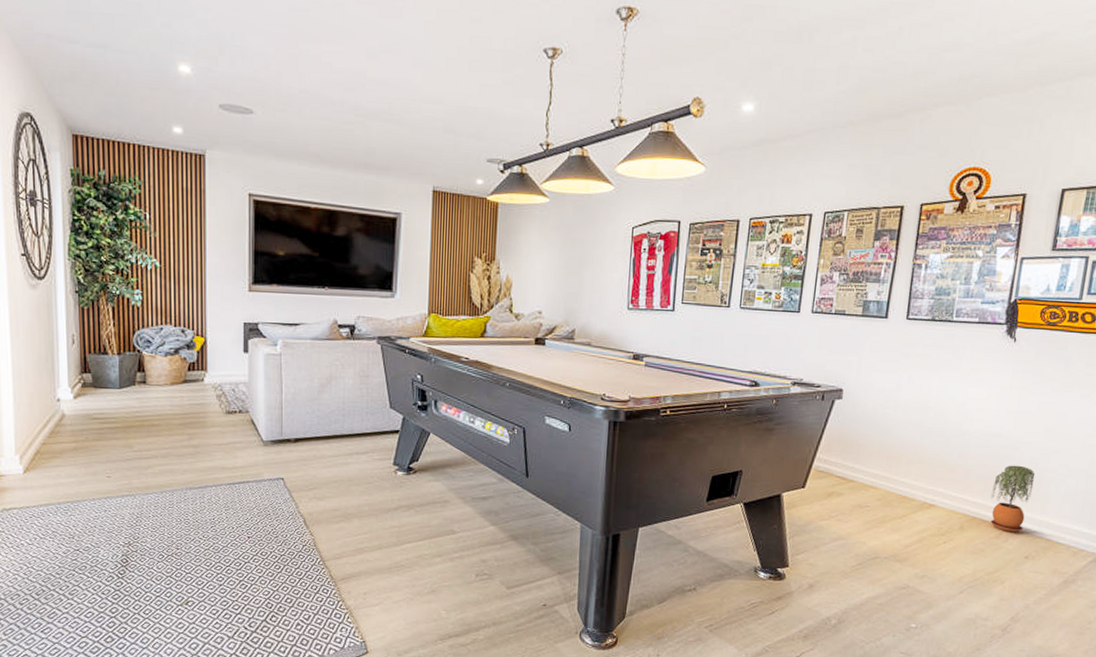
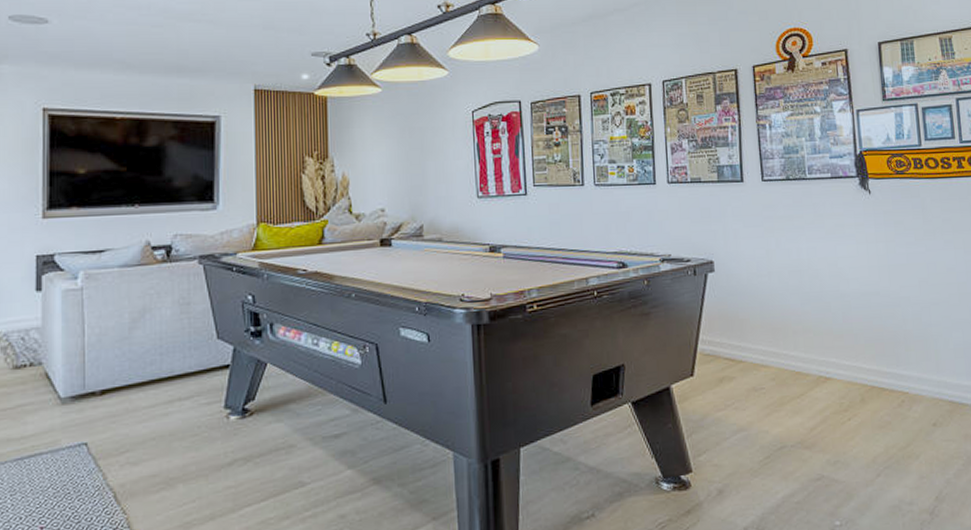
potted plant: present [990,465,1035,532] -> none [883,323,924,398]

